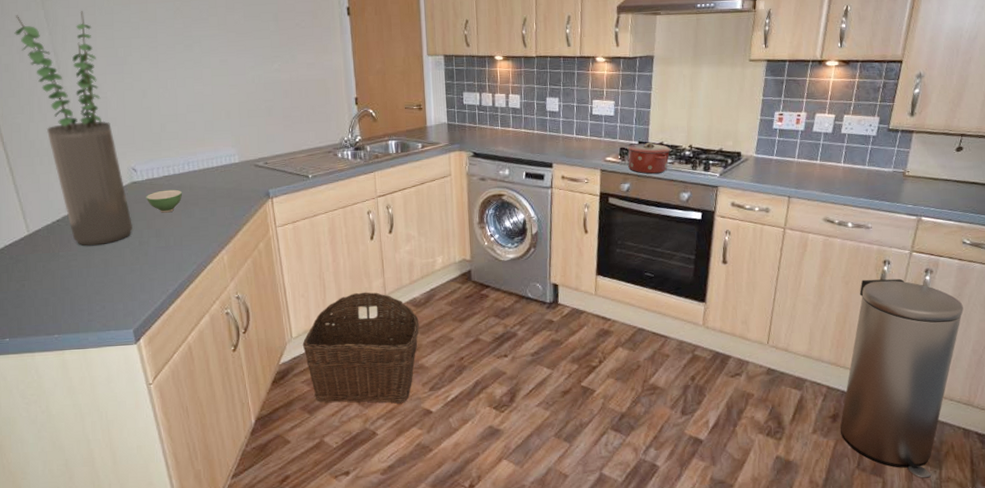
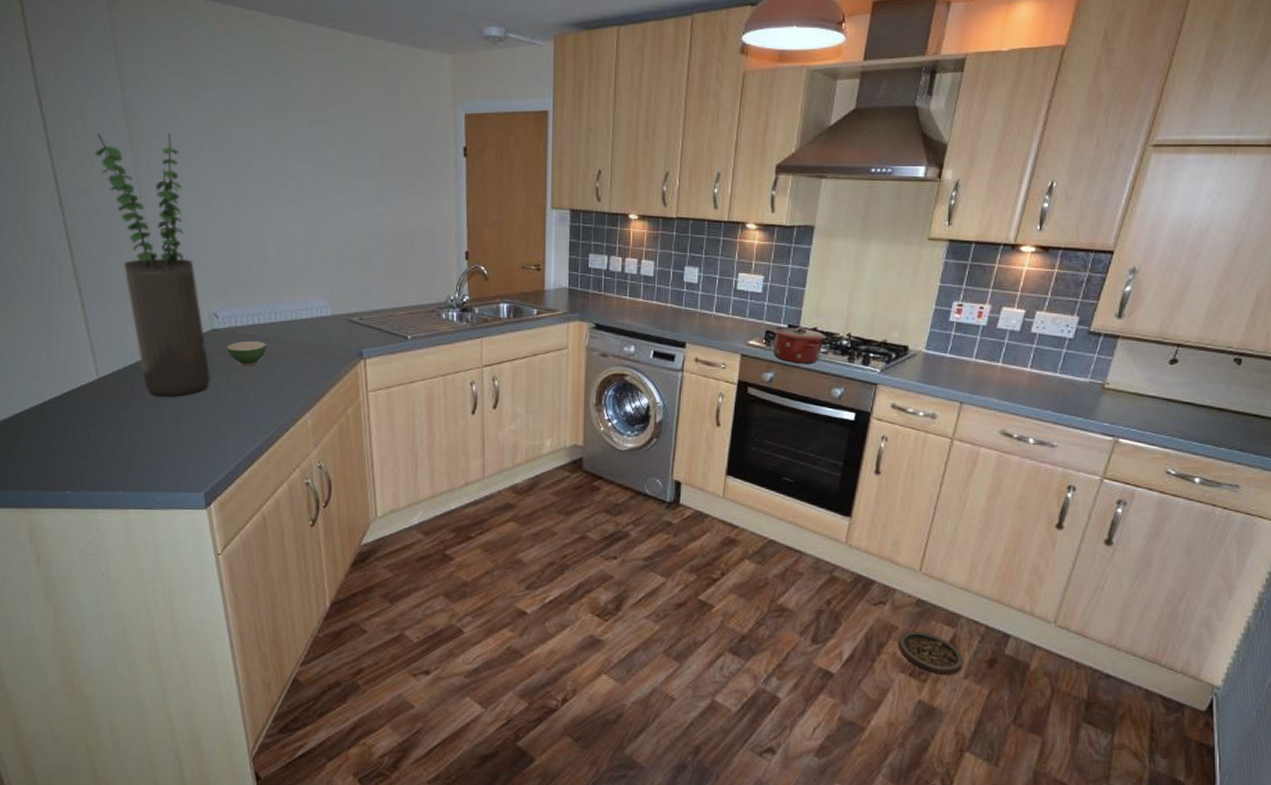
wicker basket: present [302,292,419,404] -> none [387,472,519,601]
pet bowl: none [755,396,811,432] -> present [898,630,963,675]
pedal bin: present [839,278,964,479] -> none [996,506,1159,743]

